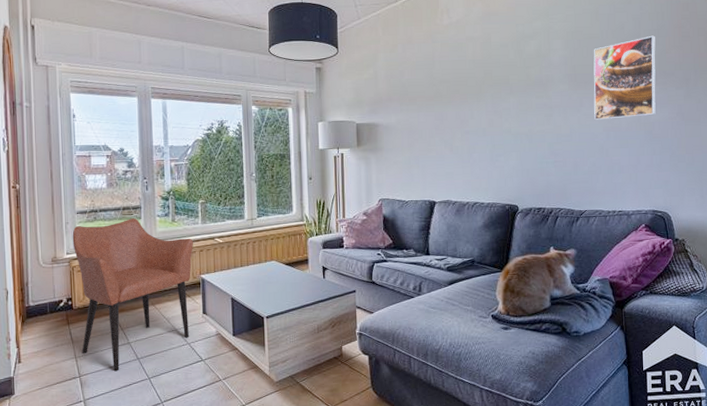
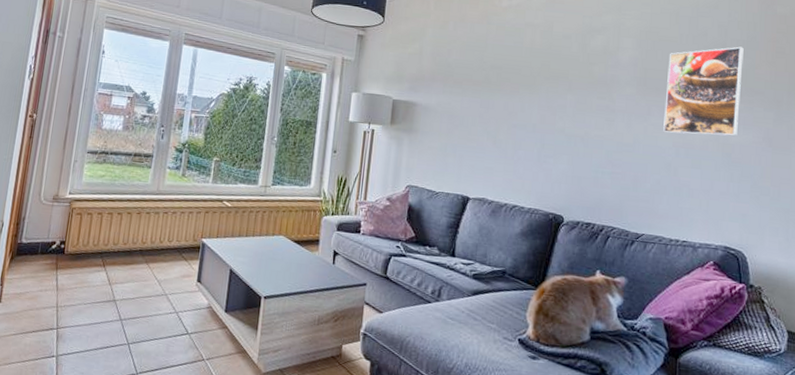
armchair: present [72,218,193,372] -> none [64,166,200,330]

